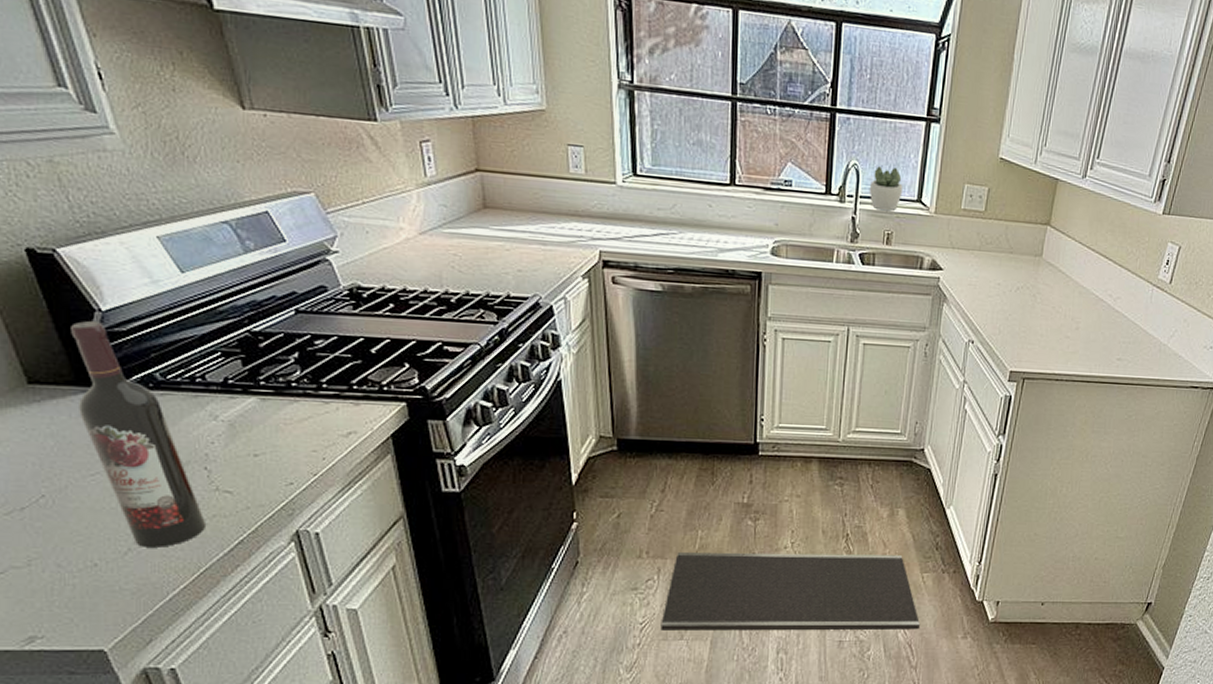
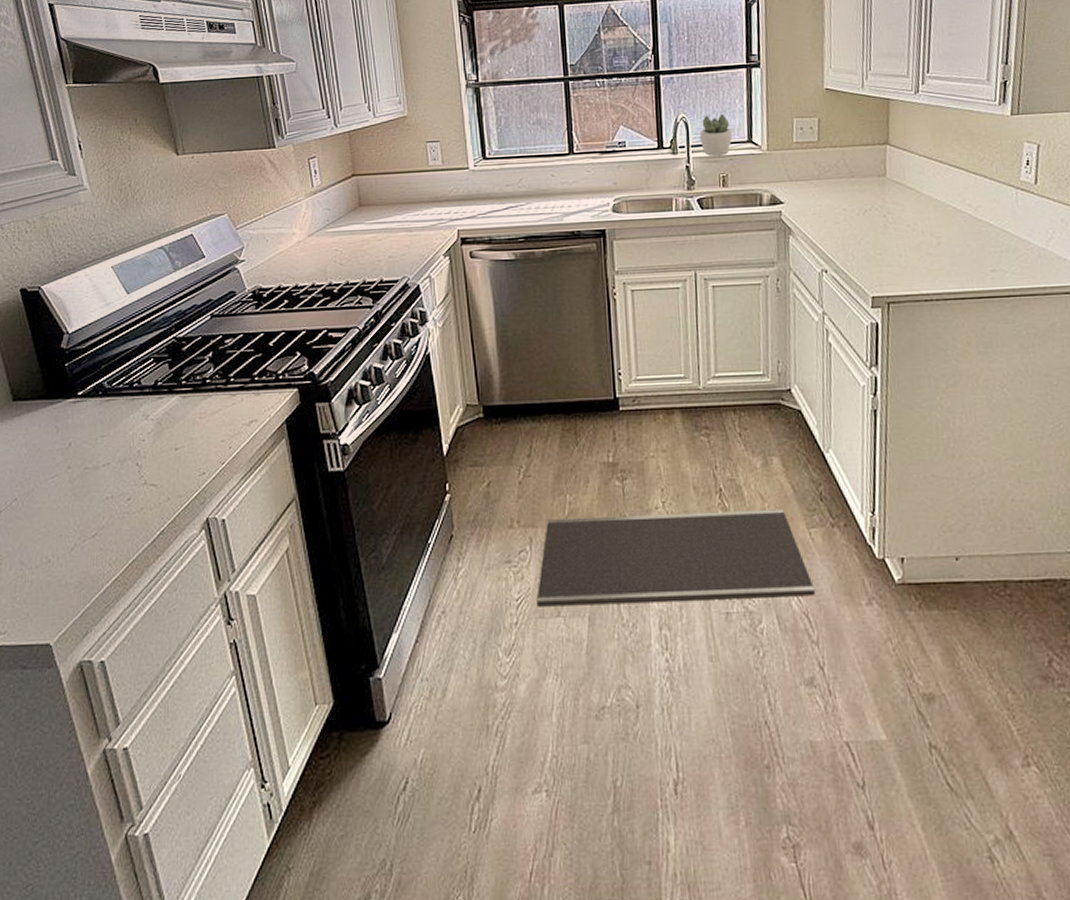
wine bottle: present [71,321,207,547] -> none [46,343,136,542]

